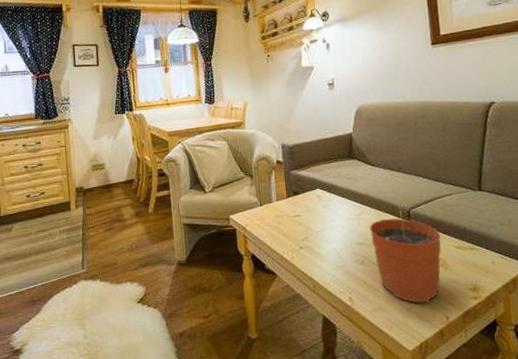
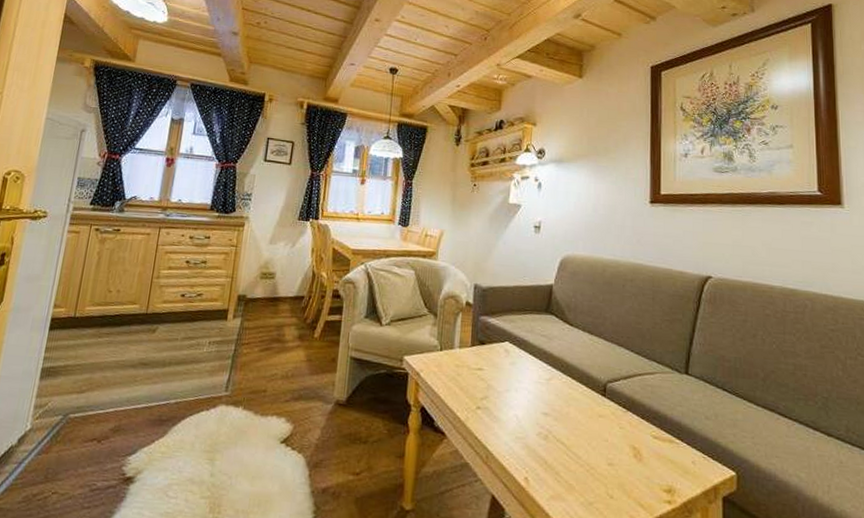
plant pot: present [369,197,441,303] -> none [558,366,638,499]

